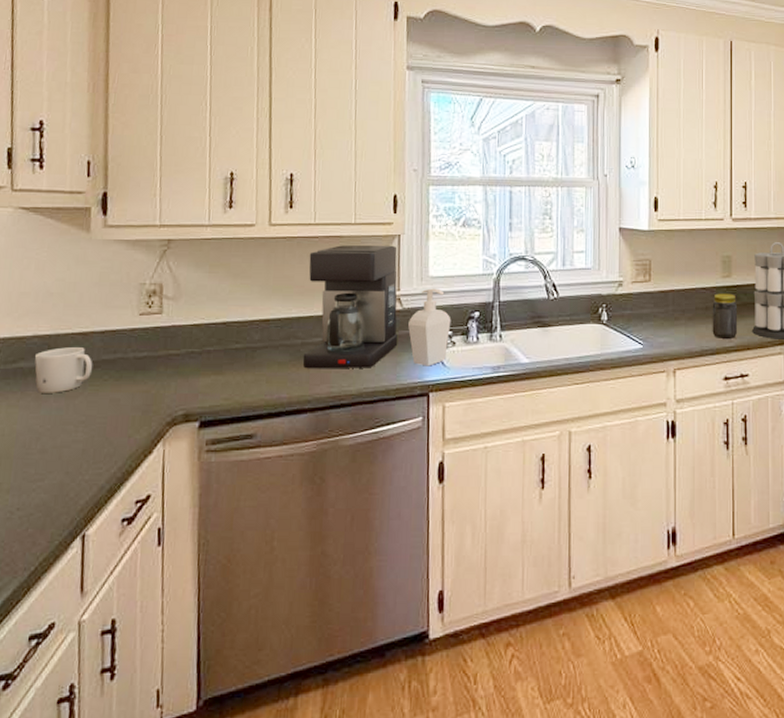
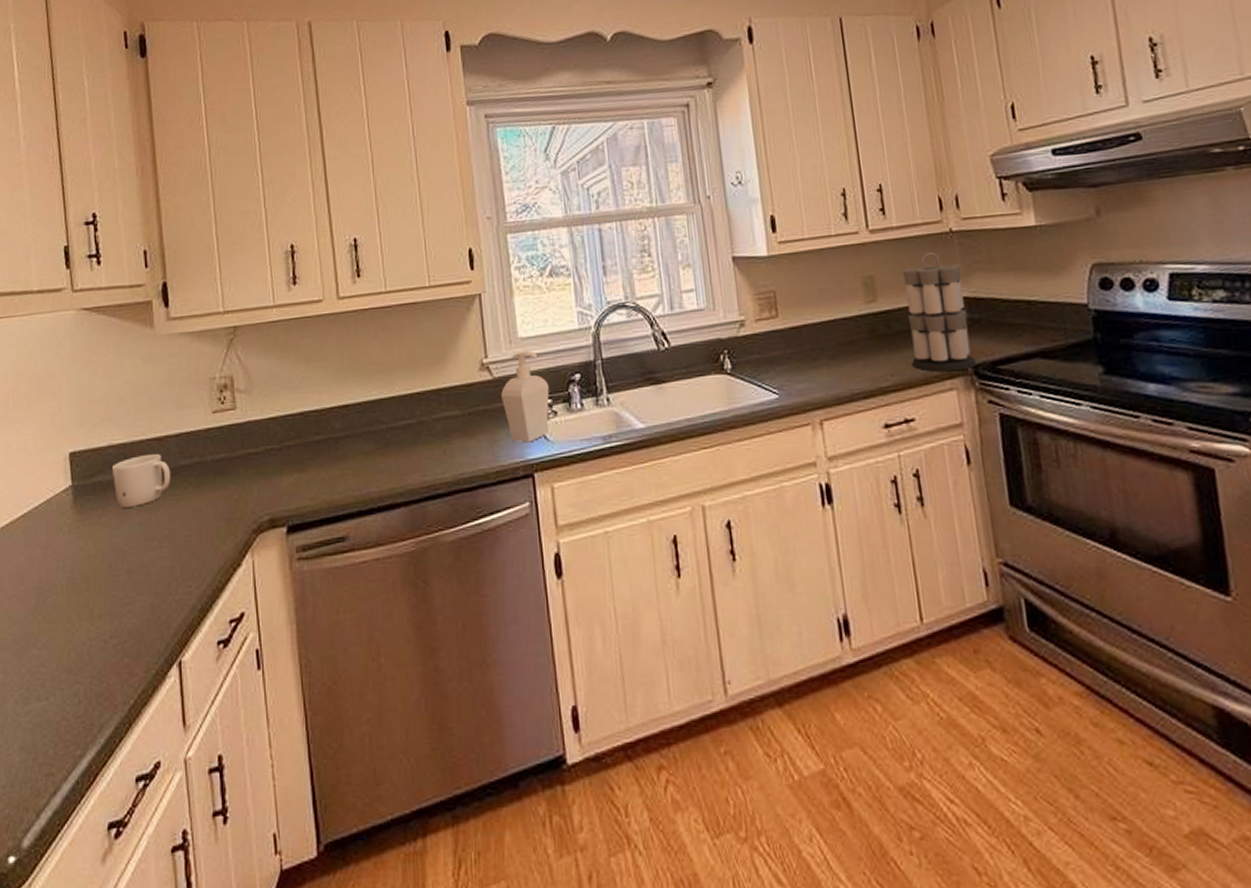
coffee maker: present [303,245,398,369] -> none [384,306,493,457]
jar: present [712,293,738,339] -> none [857,321,893,378]

